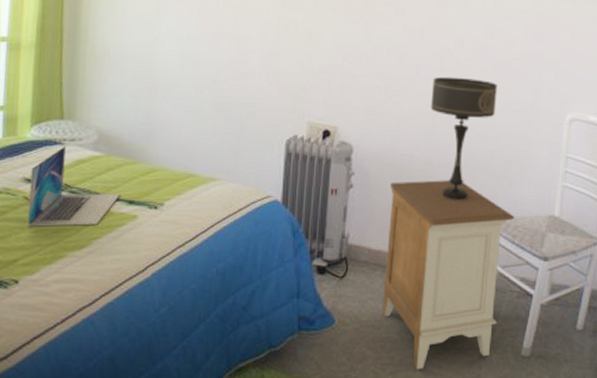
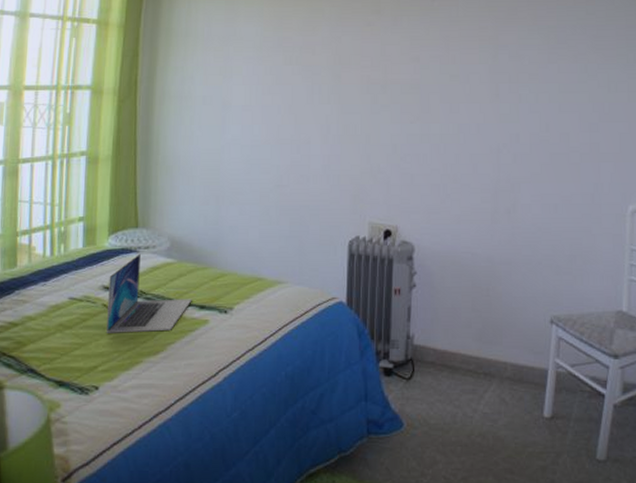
nightstand: present [382,180,515,370] -> none [450,277,582,475]
table lamp: present [430,76,497,201] -> none [489,172,556,298]

